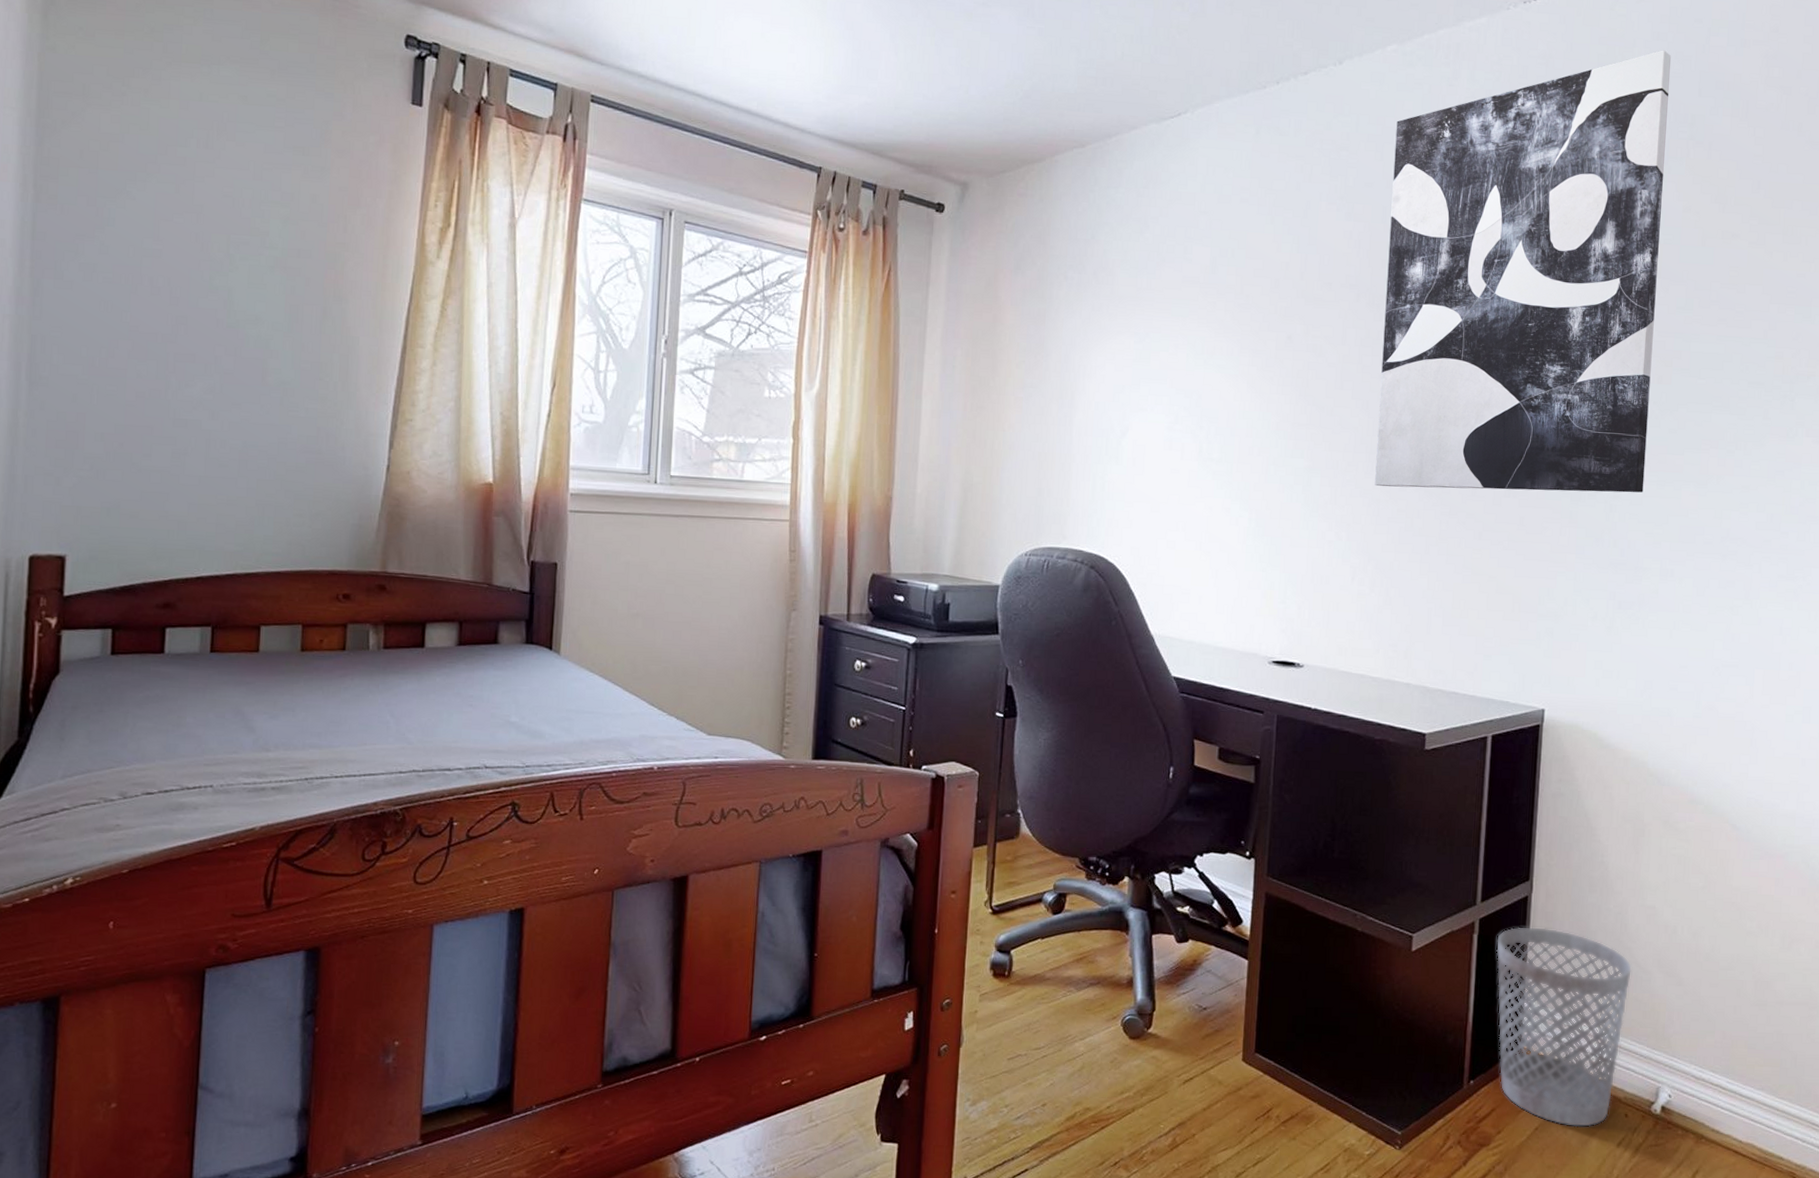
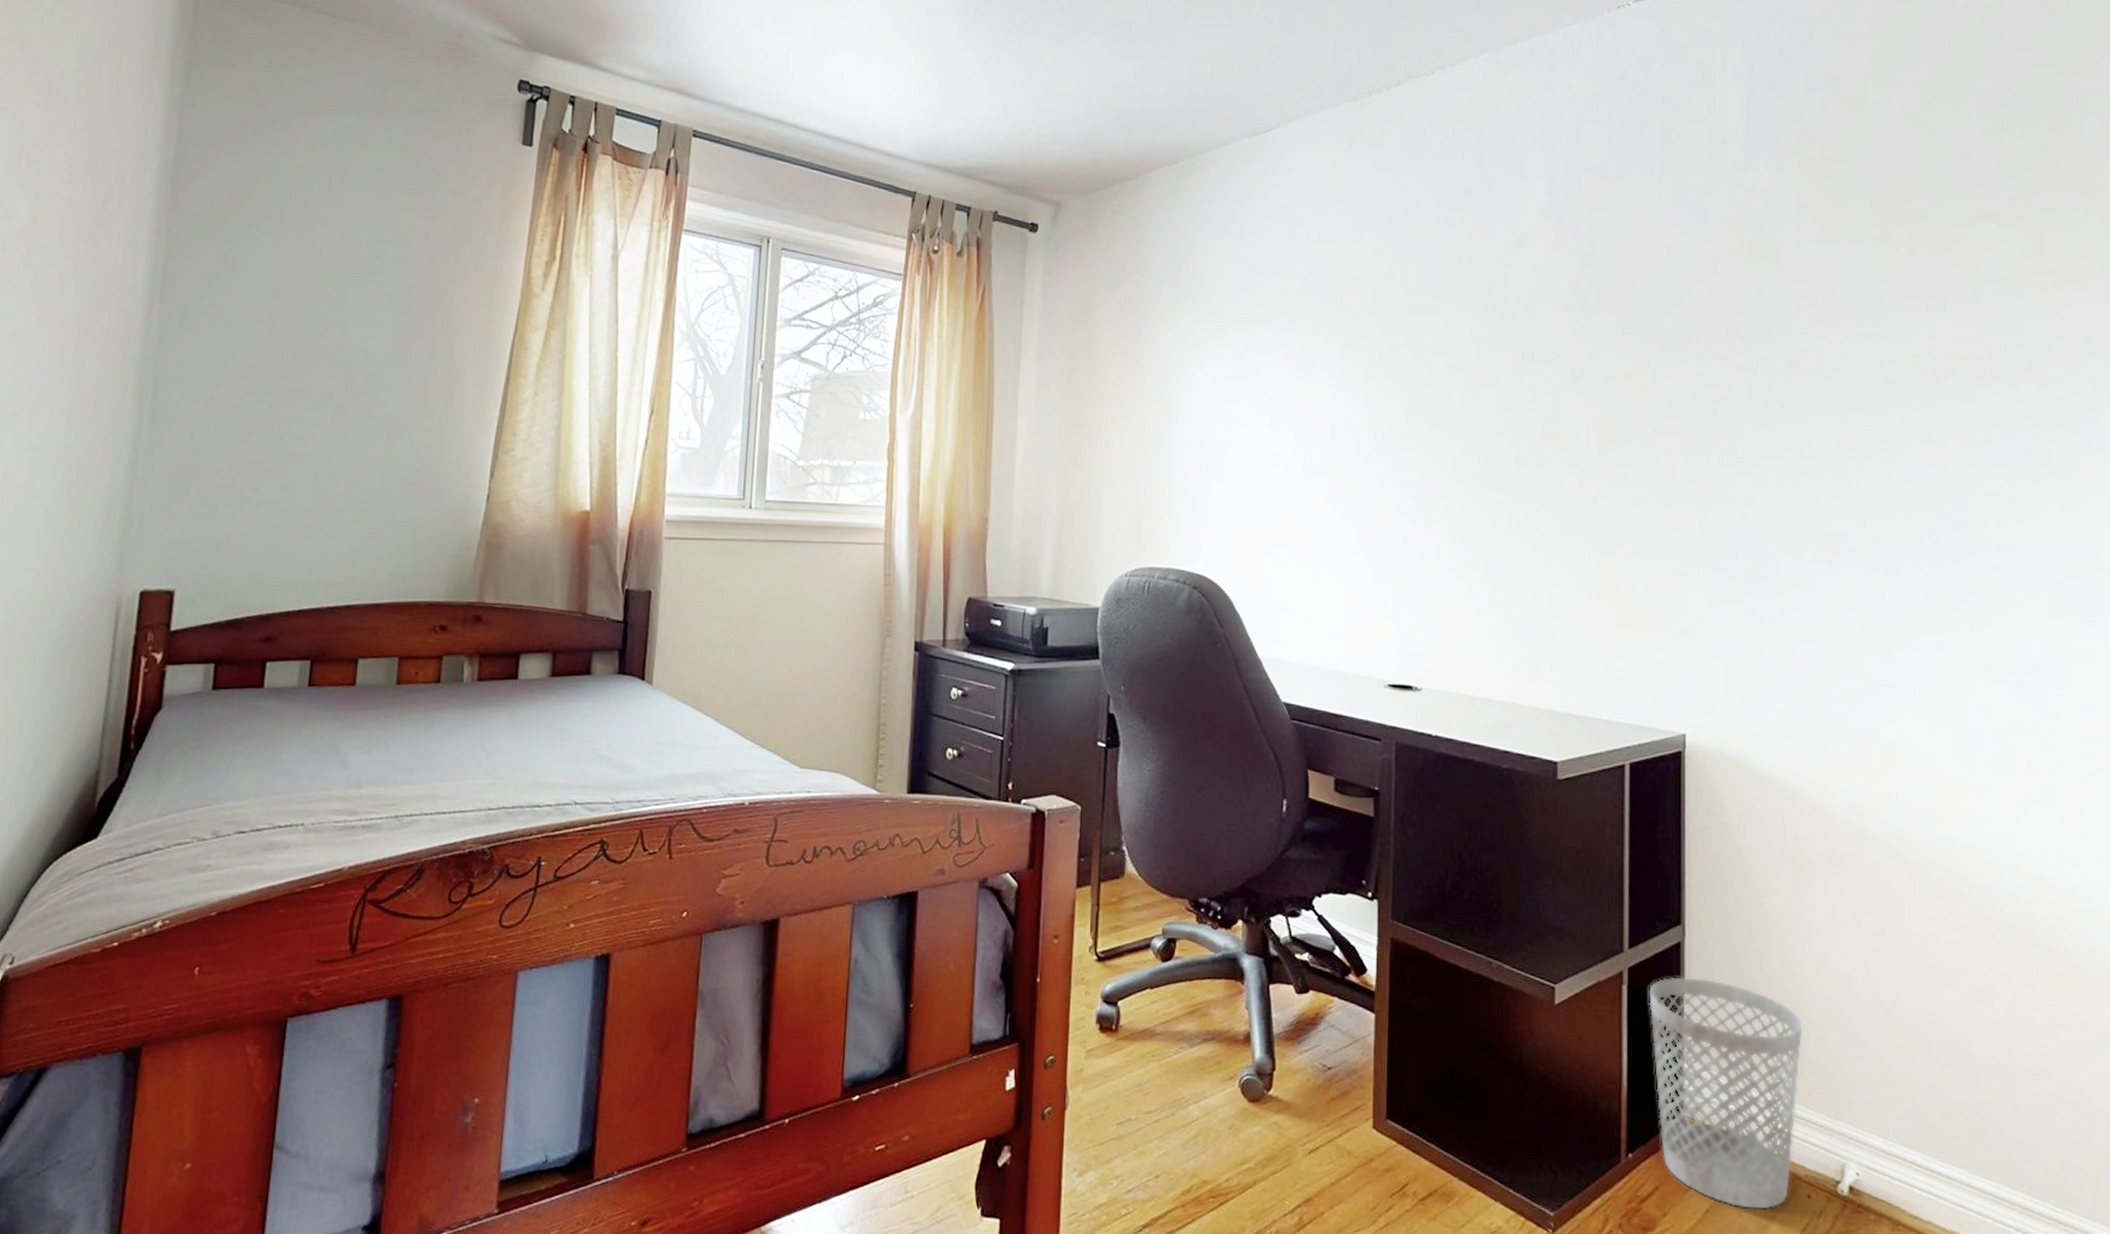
wall art: present [1374,50,1672,493] -> none [1489,48,1778,500]

